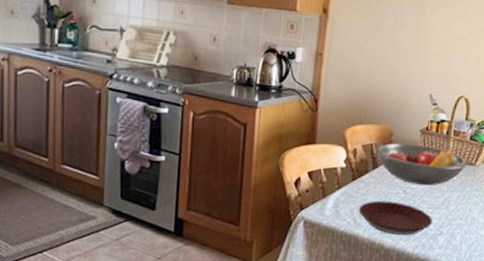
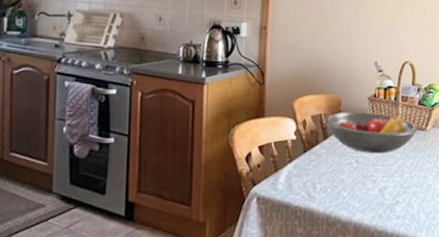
plate: present [358,200,433,235] -> none [311,172,388,207]

